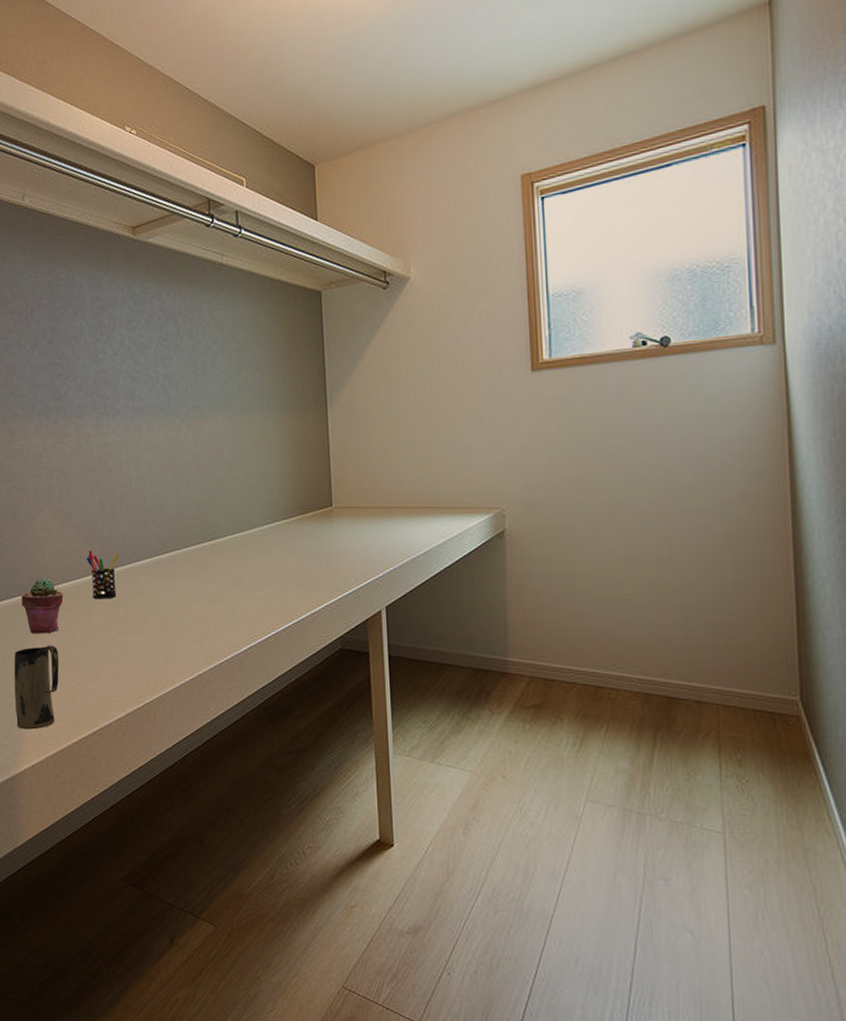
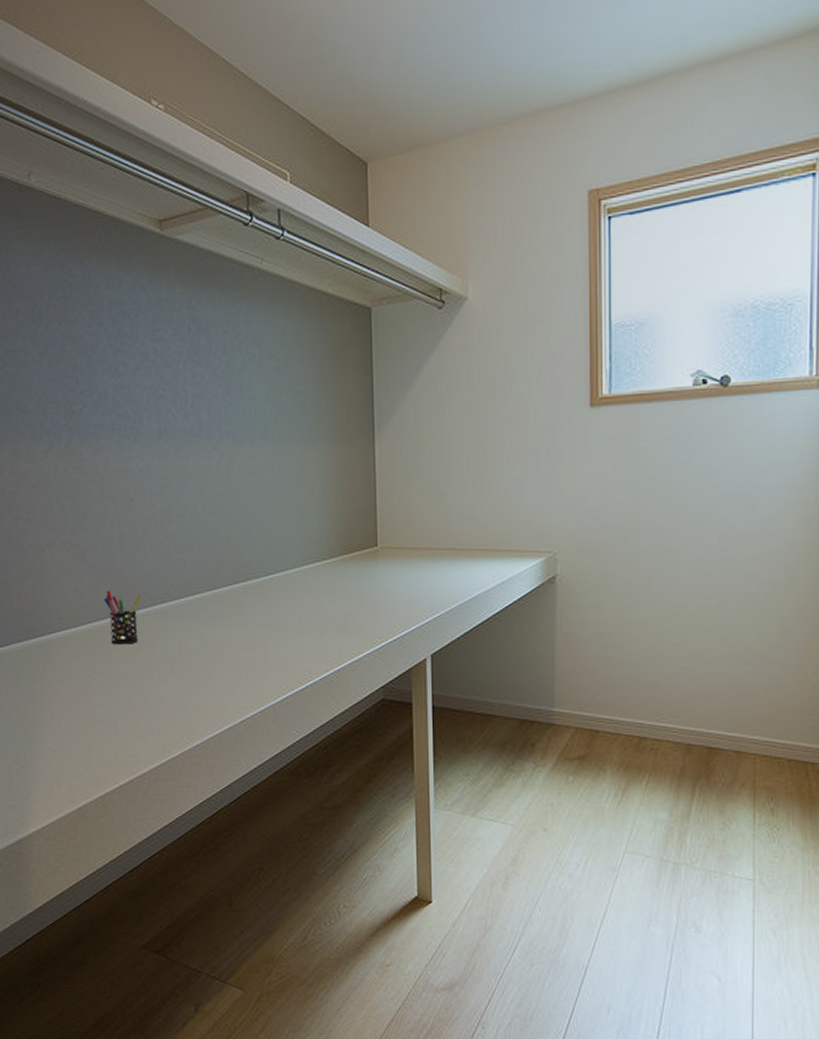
mug: present [13,645,59,730] -> none [20,695,73,788]
potted succulent: present [21,577,64,634] -> none [29,620,78,683]

